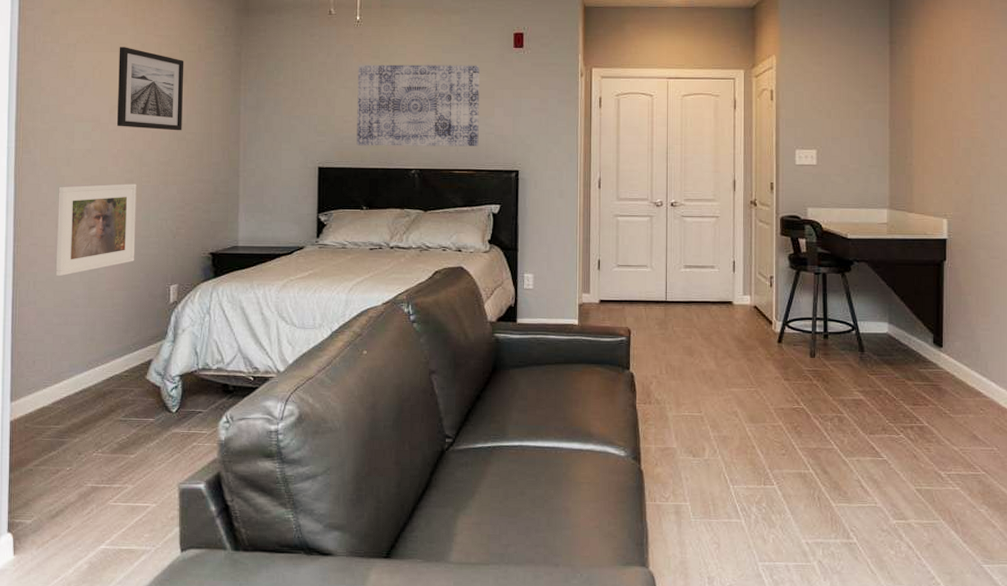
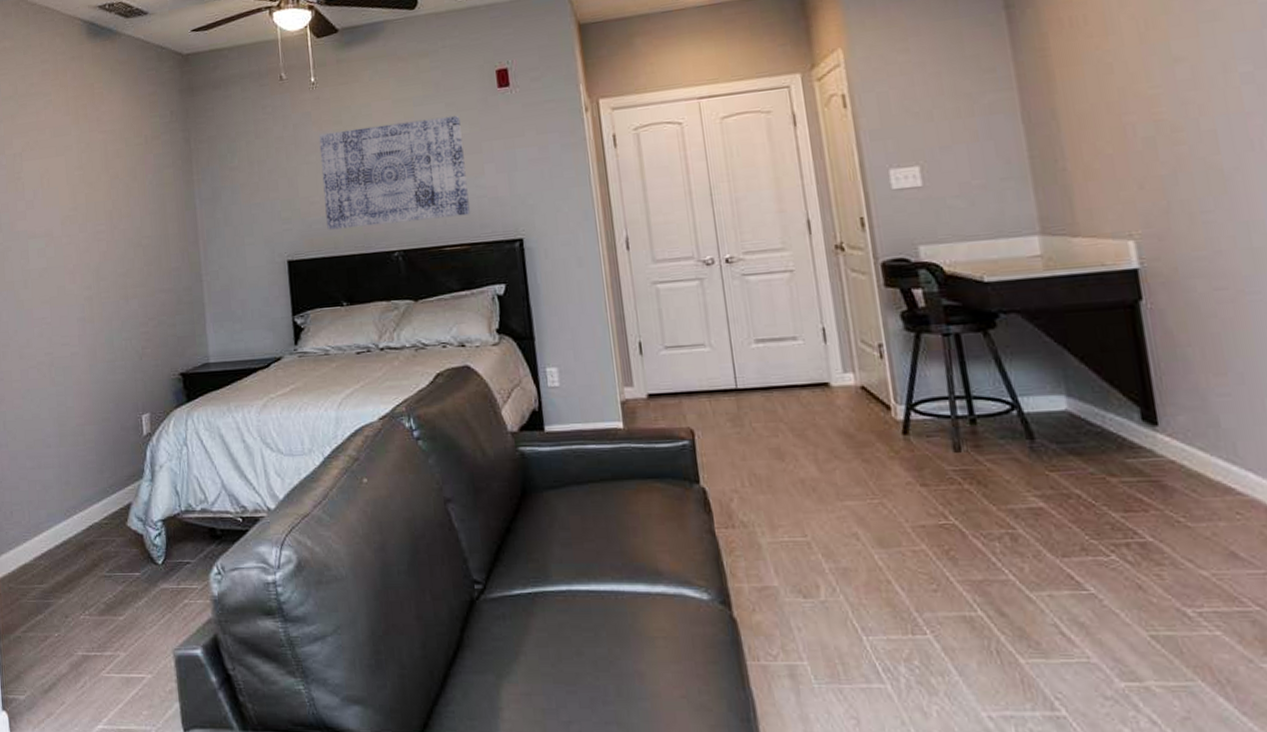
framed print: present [55,184,137,276] -> none [18,301,102,413]
wall art: present [116,47,184,131] -> none [64,148,137,239]

